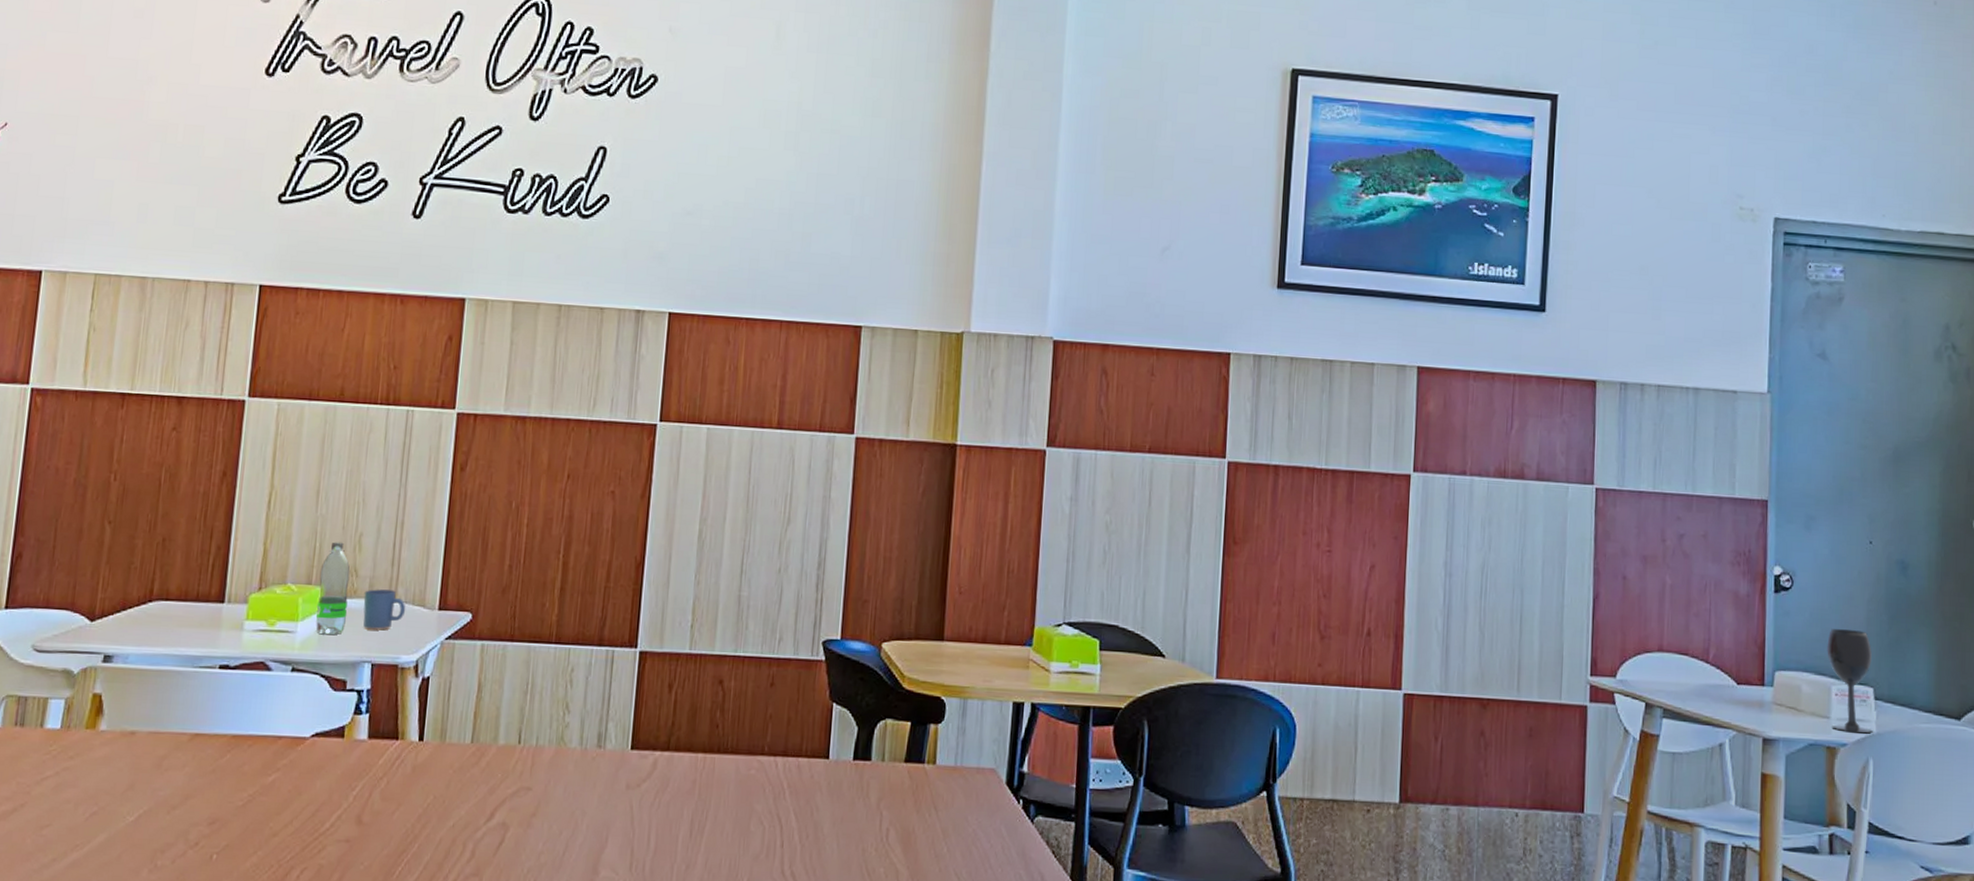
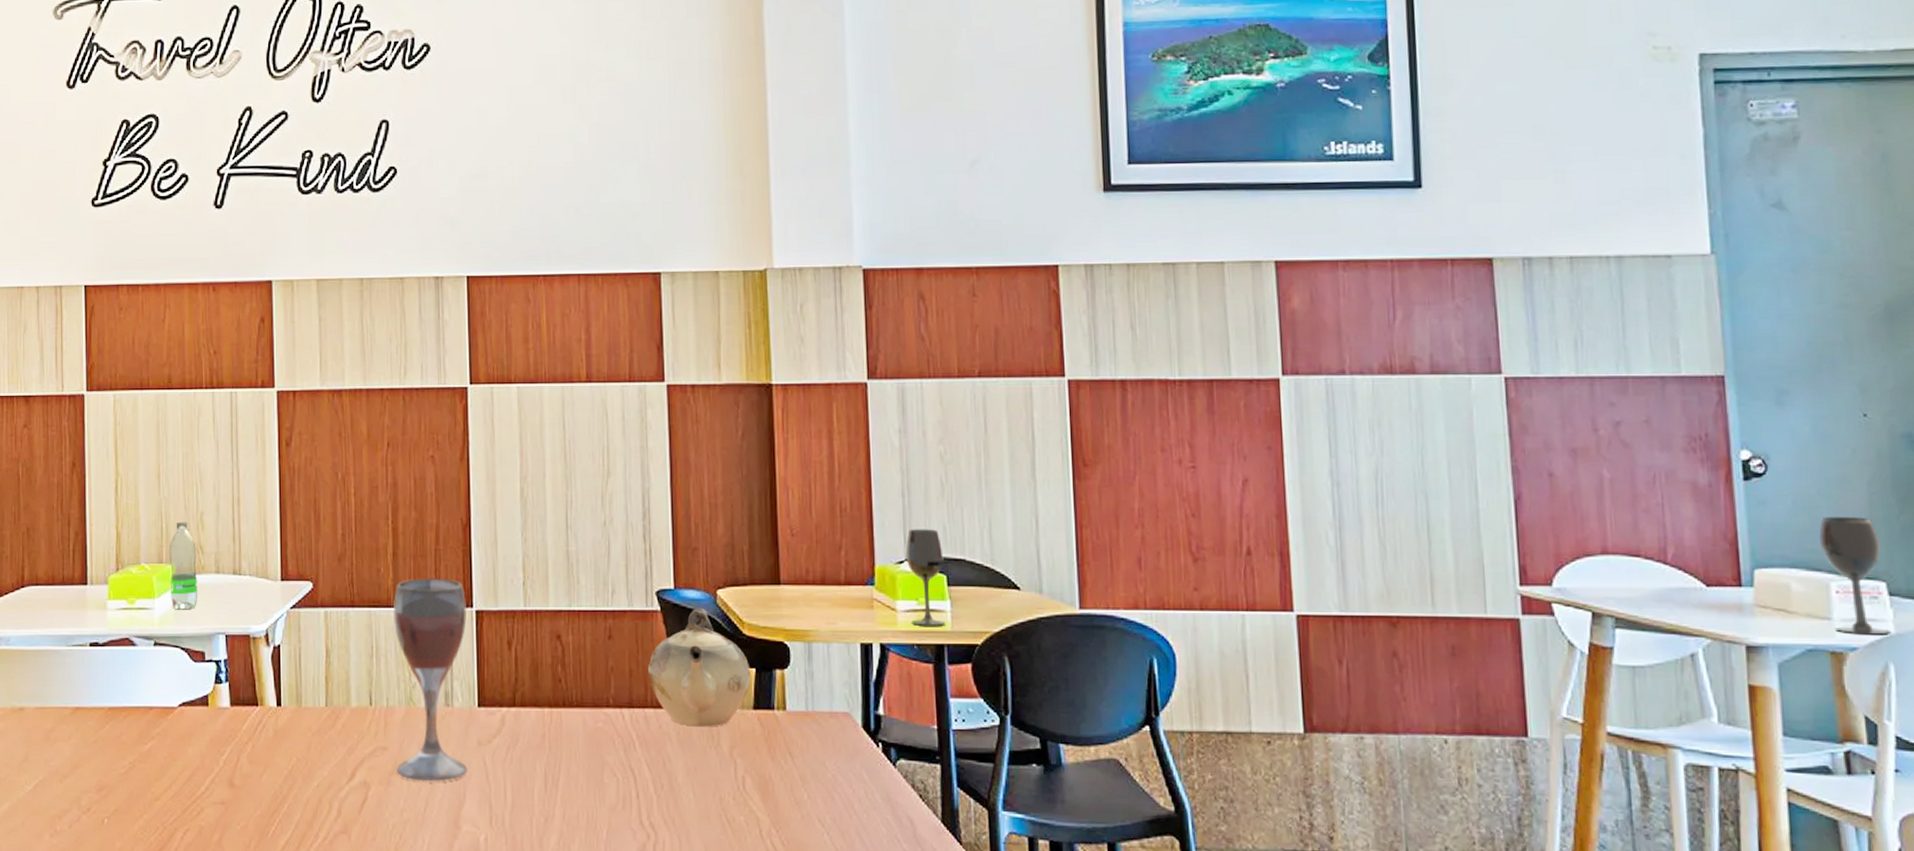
mug: present [363,589,406,630] -> none [211,564,251,603]
cup: none [538,615,631,825] -> present [392,578,468,782]
teapot: none [805,659,906,778] -> present [648,608,751,727]
wine glass: none [1062,593,1099,689] -> present [905,529,945,626]

